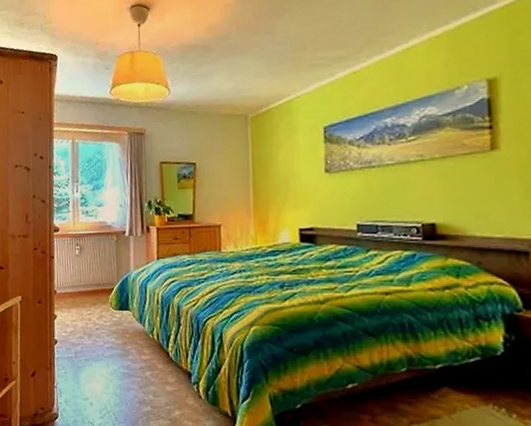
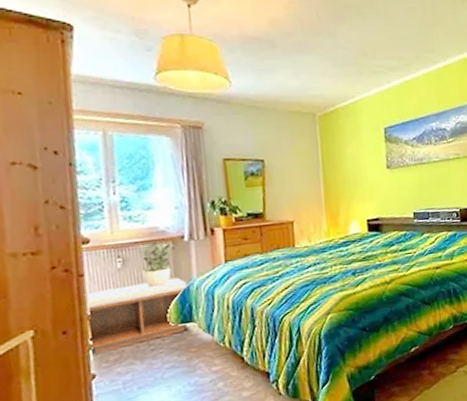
bench: none [53,268,127,323] -> present [84,277,190,353]
potted plant: none [90,235,116,274] -> present [136,242,173,287]

